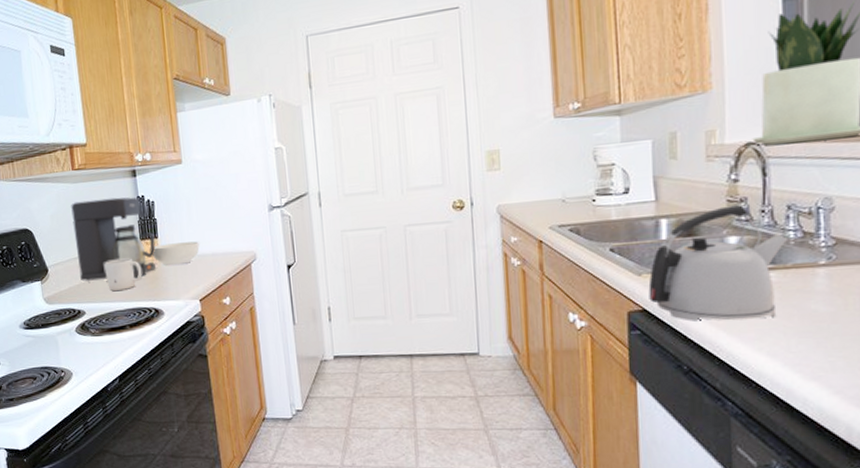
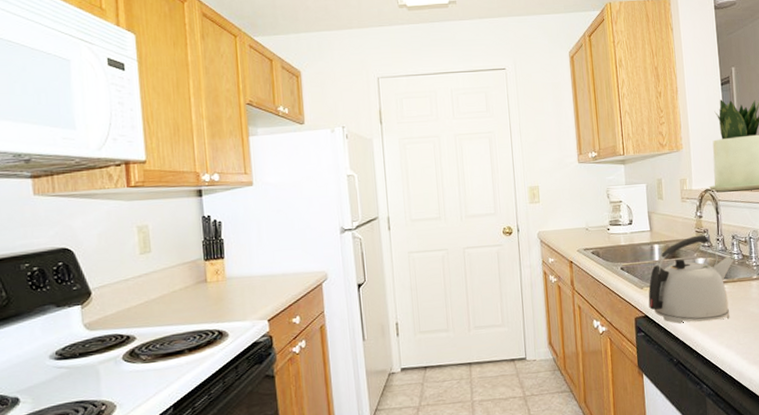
coffee maker: present [71,197,156,281] -> none [124,217,221,305]
mug: present [103,258,142,292] -> none [160,279,205,314]
bowl: present [149,241,200,267] -> none [214,262,270,287]

